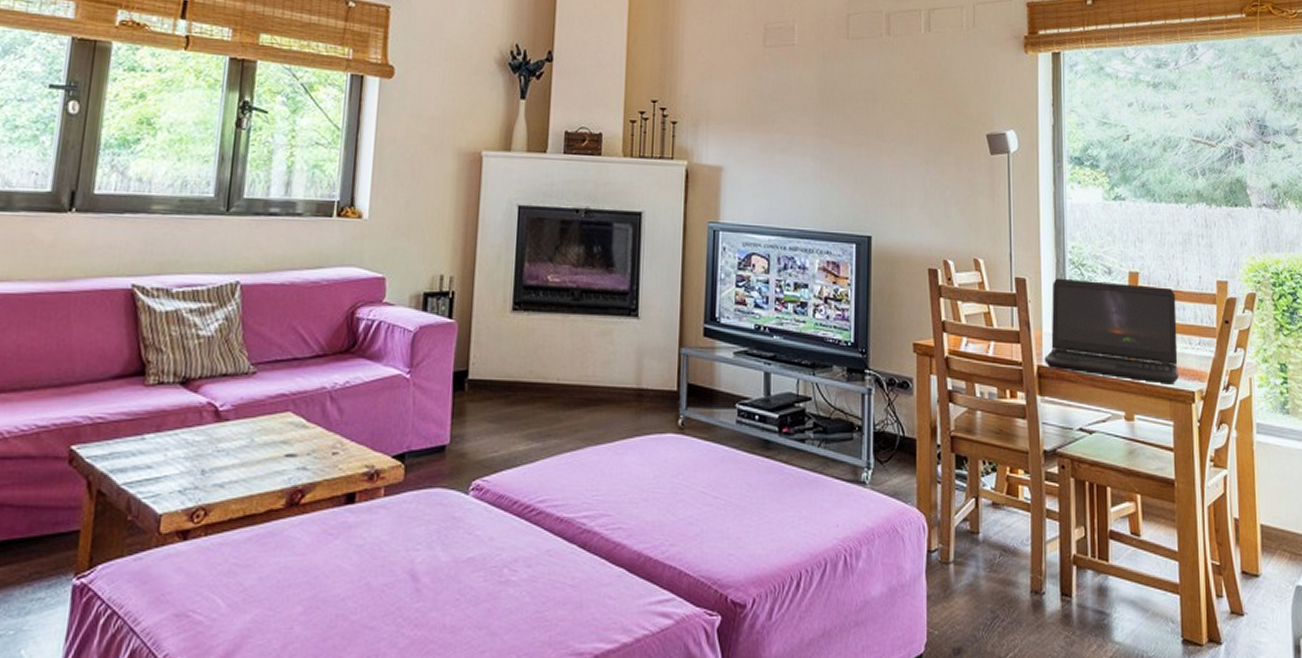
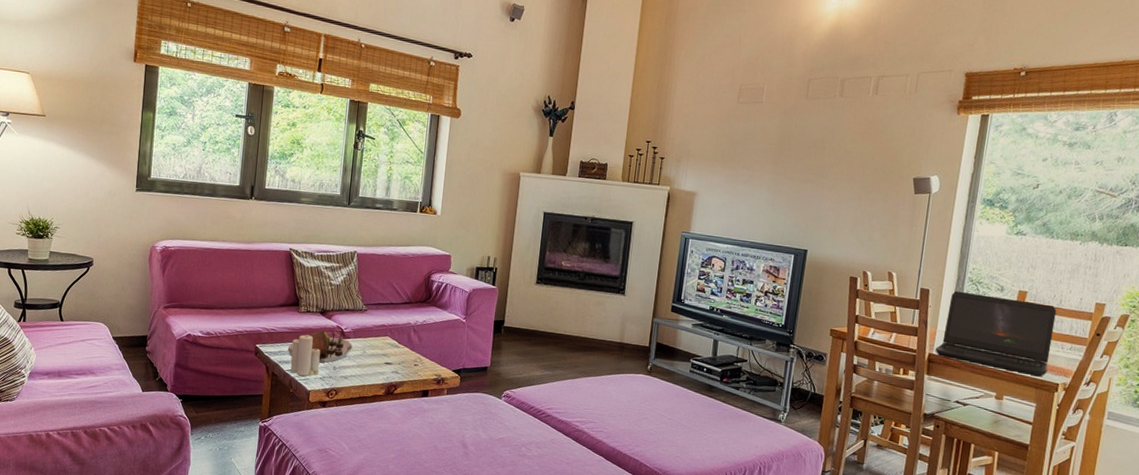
serving tray: none [125,411,233,466] -> present [288,331,352,363]
candle: none [128,418,180,492] -> present [290,332,321,377]

